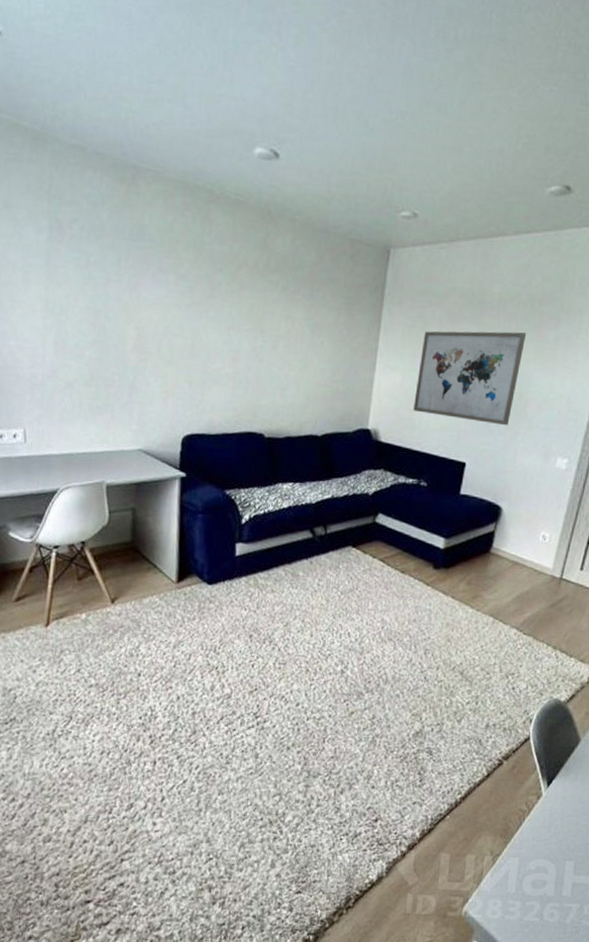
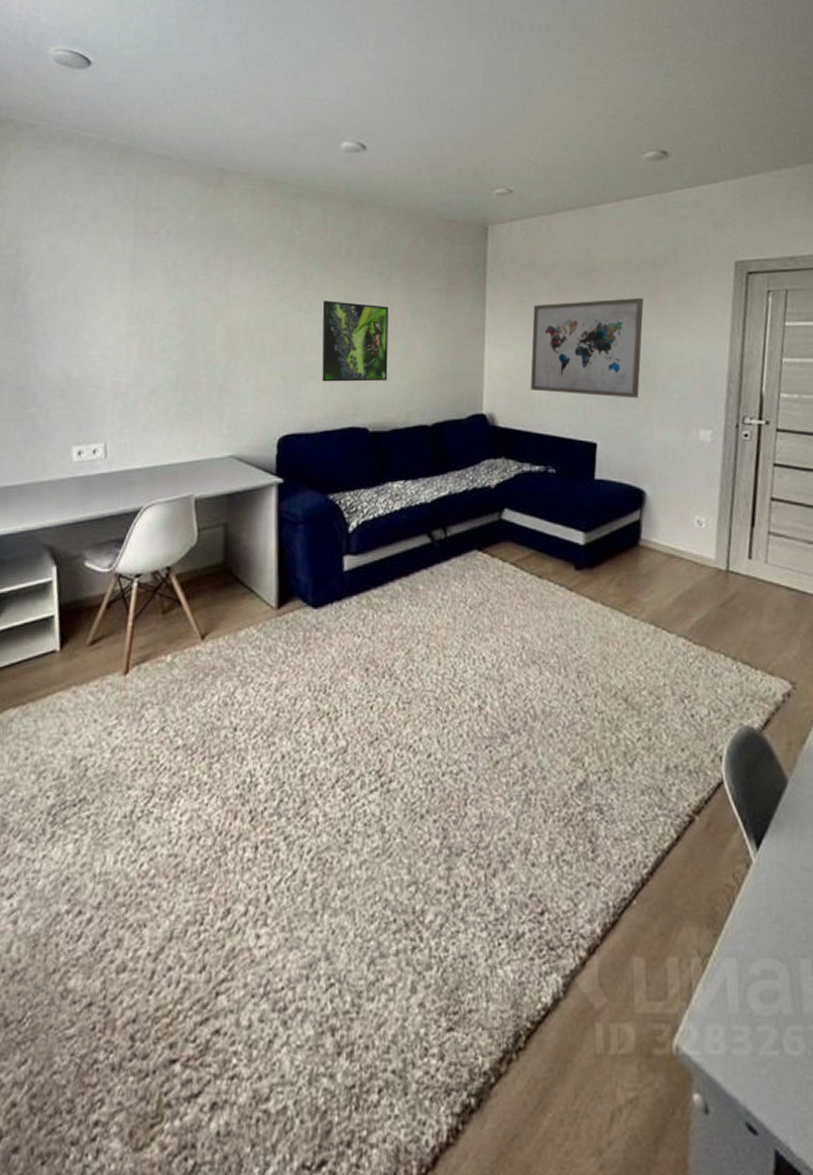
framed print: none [224,310,290,392] -> present [322,301,388,382]

